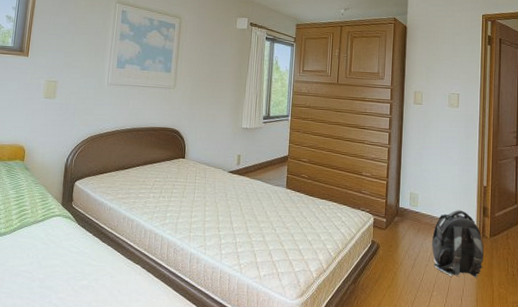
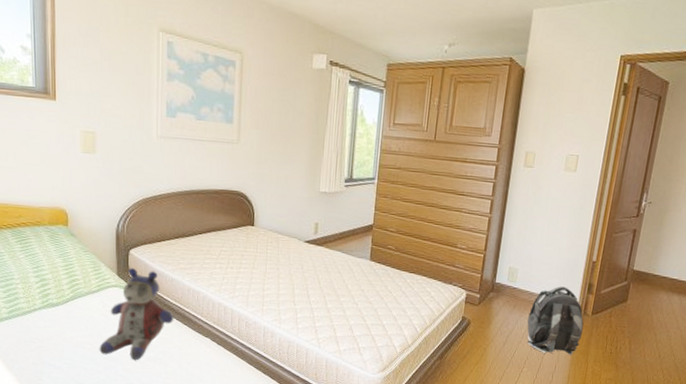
stuffed bear: none [37,198,109,288] -> present [99,268,174,360]

